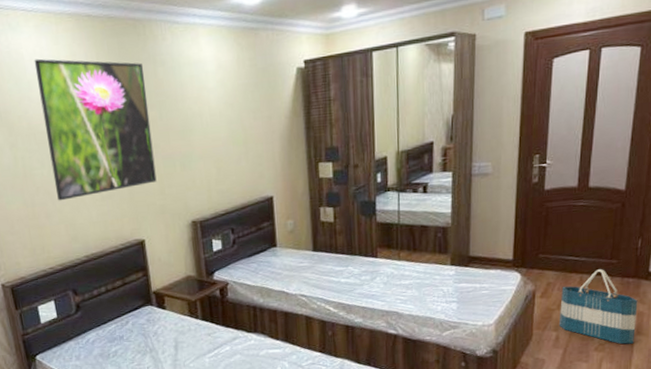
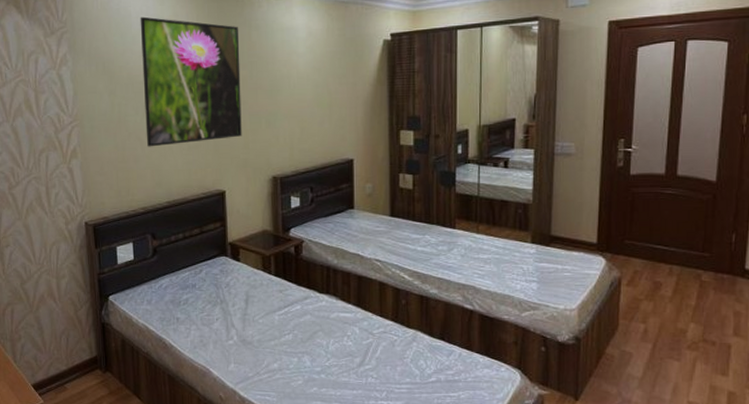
tote bag: present [558,269,638,344] -> none [647,262,734,345]

